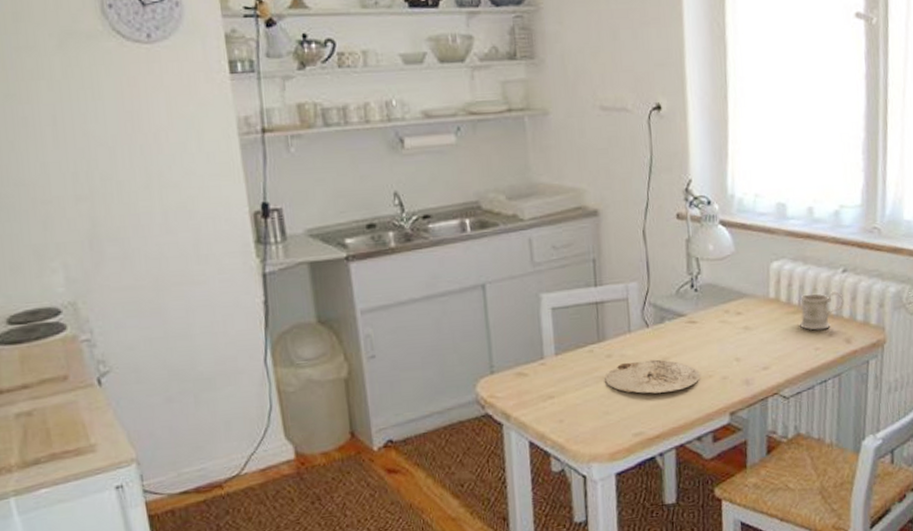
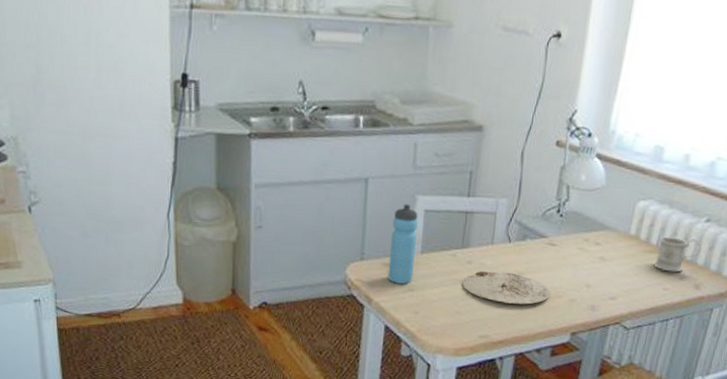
water bottle: none [519,304,551,393] -> present [388,204,419,284]

